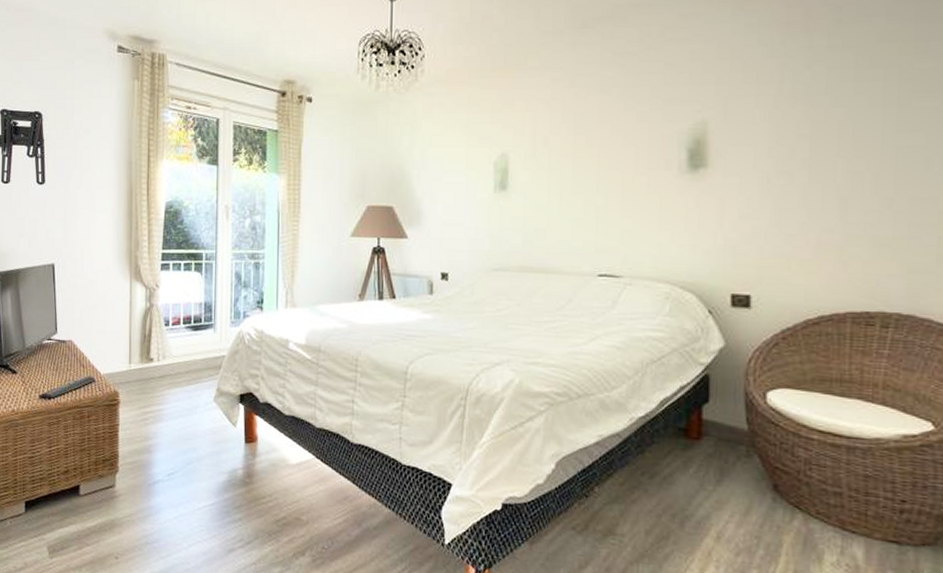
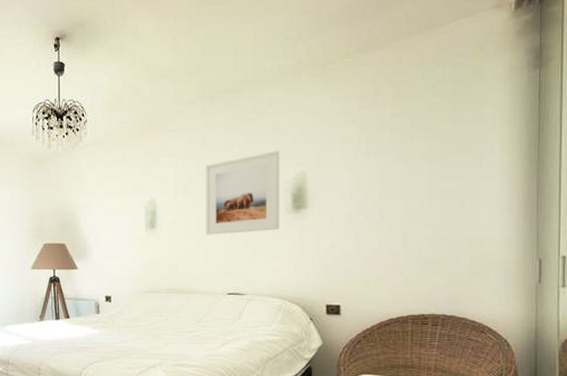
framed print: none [572,92,673,200] -> present [205,150,280,235]

